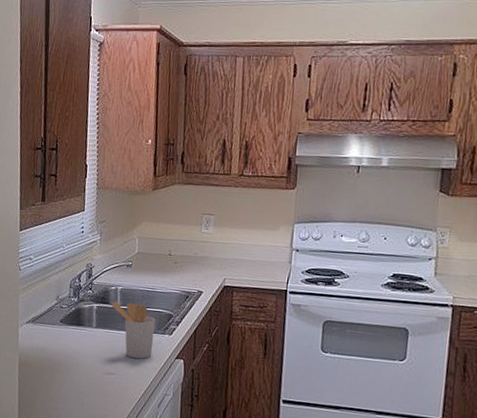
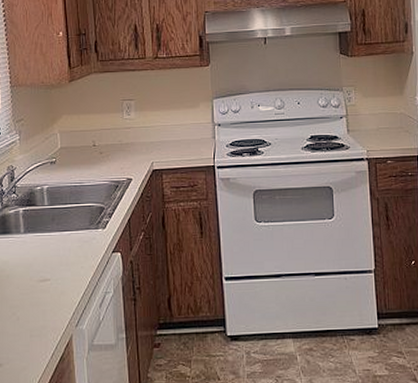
utensil holder: present [111,301,156,359] -> none [39,201,87,259]

